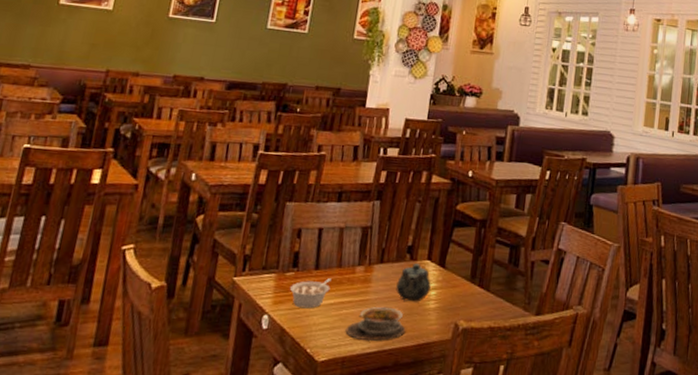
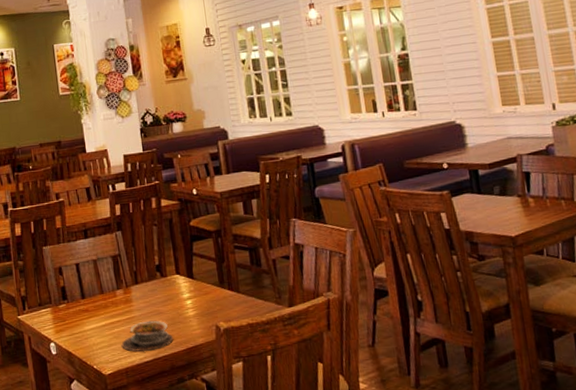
legume: present [289,278,332,309] -> none [65,304,99,333]
teapot: present [396,263,431,302] -> none [154,279,186,313]

